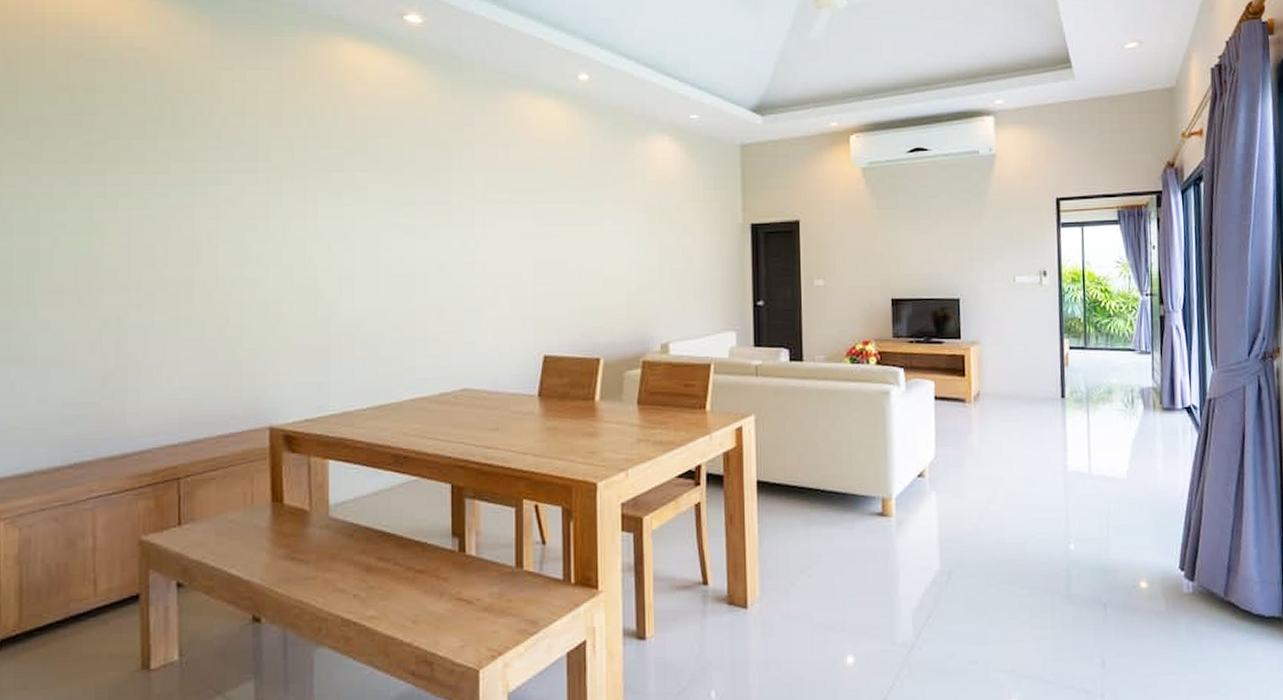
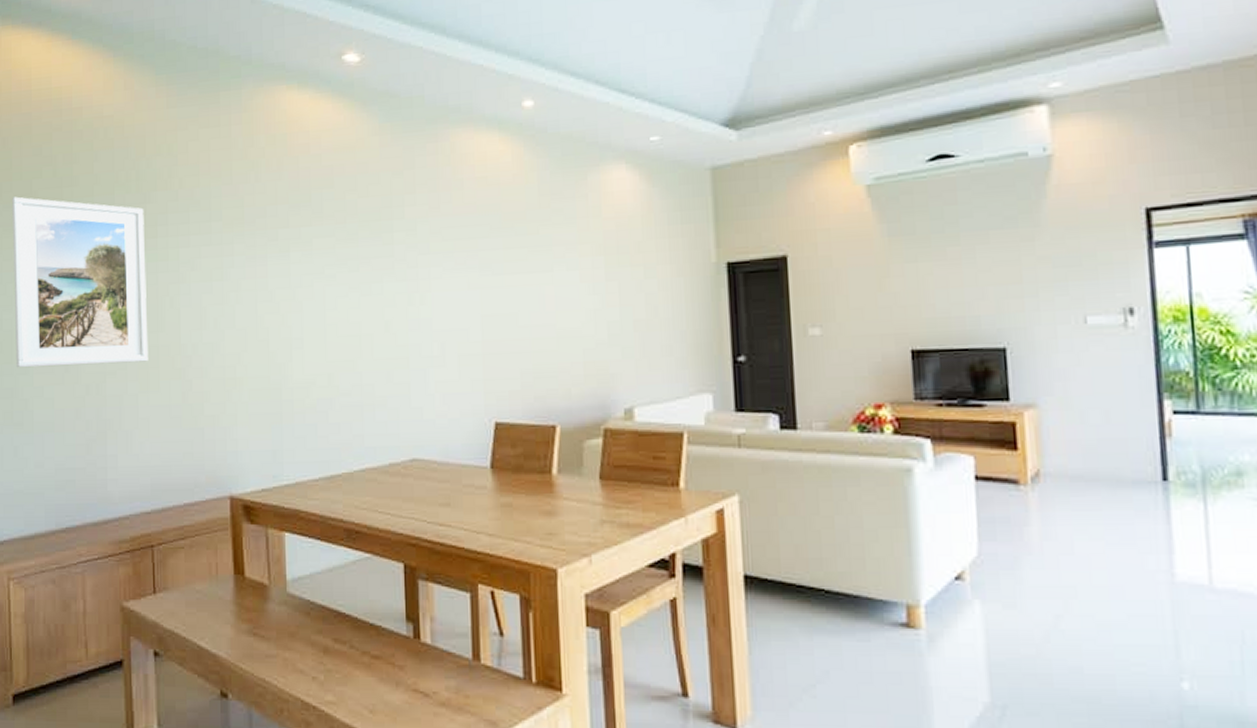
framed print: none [15,121,181,300] -> present [12,196,149,368]

